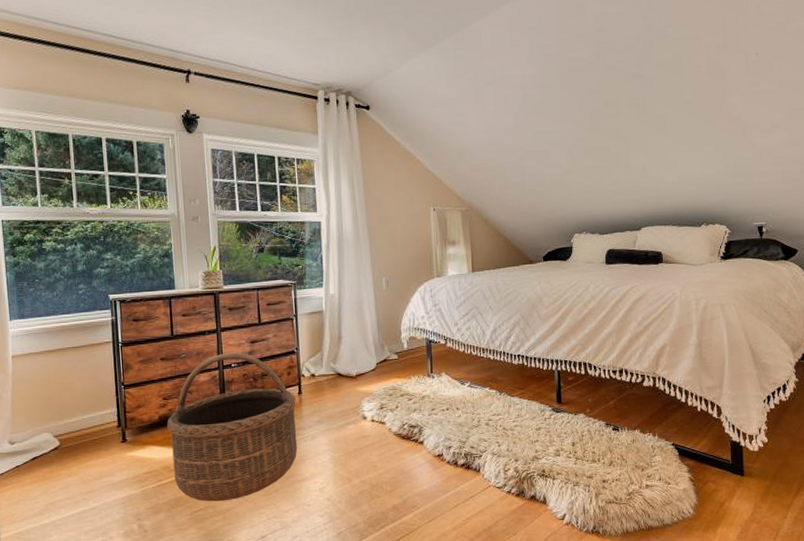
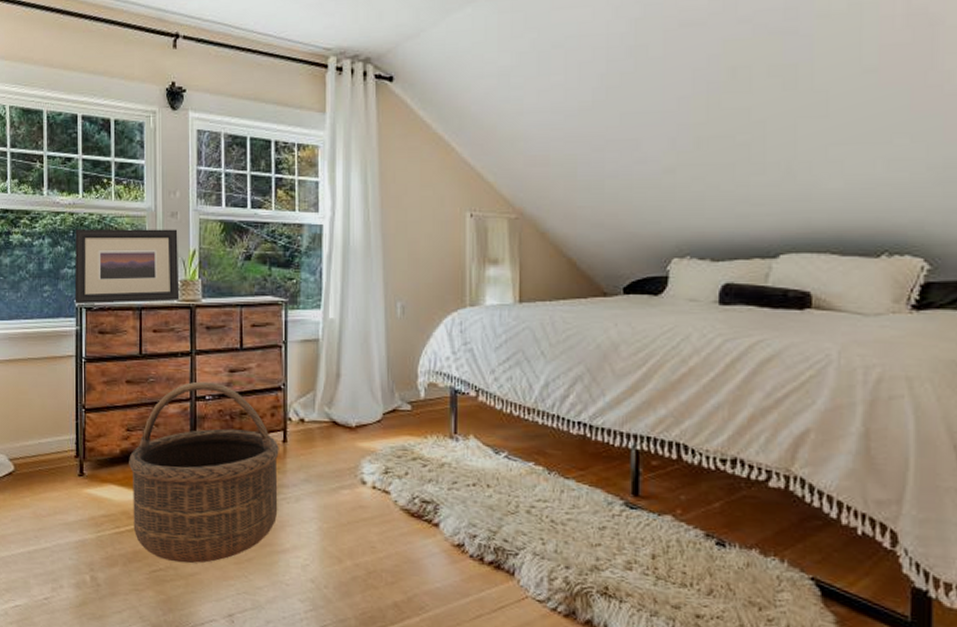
picture frame: none [105,230,204,298] -> present [74,229,180,305]

